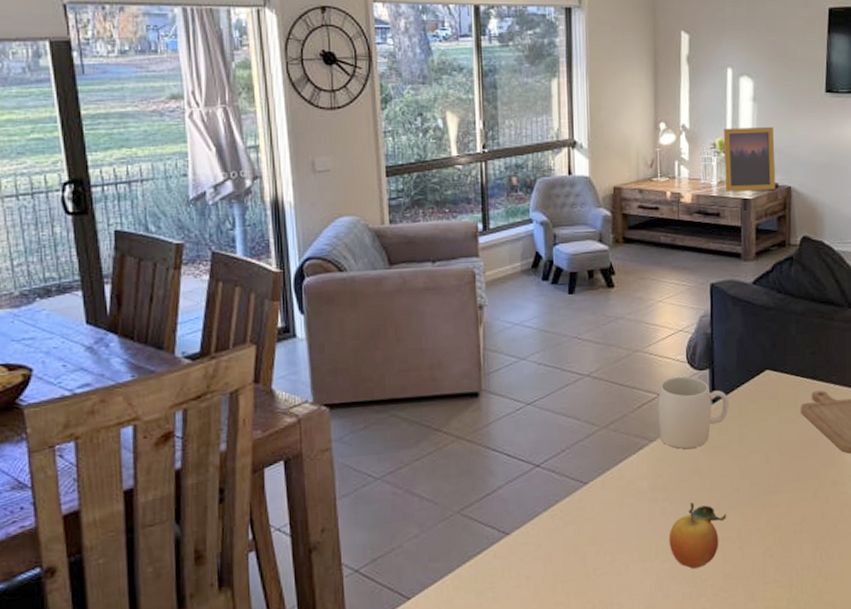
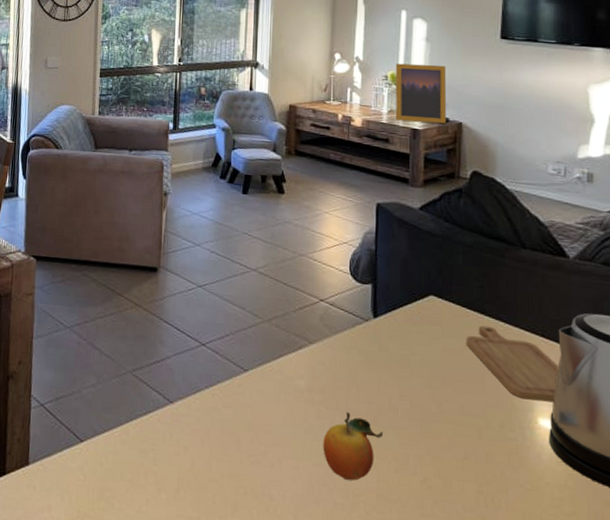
mug: present [657,376,729,449] -> none [318,285,390,358]

